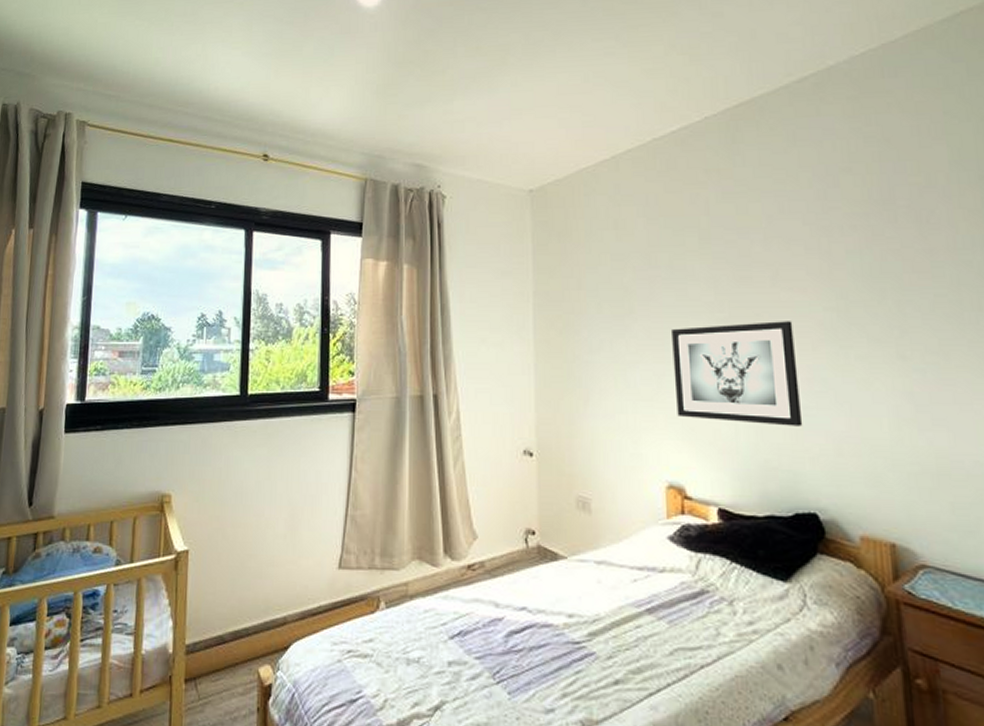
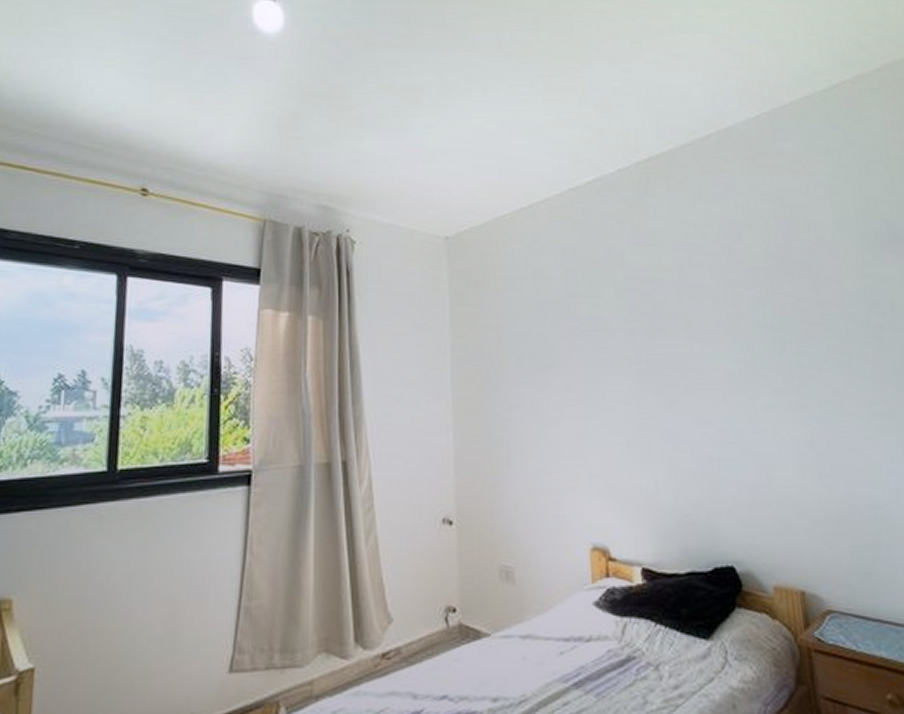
wall art: present [672,321,803,426] -> none [592,373,718,479]

